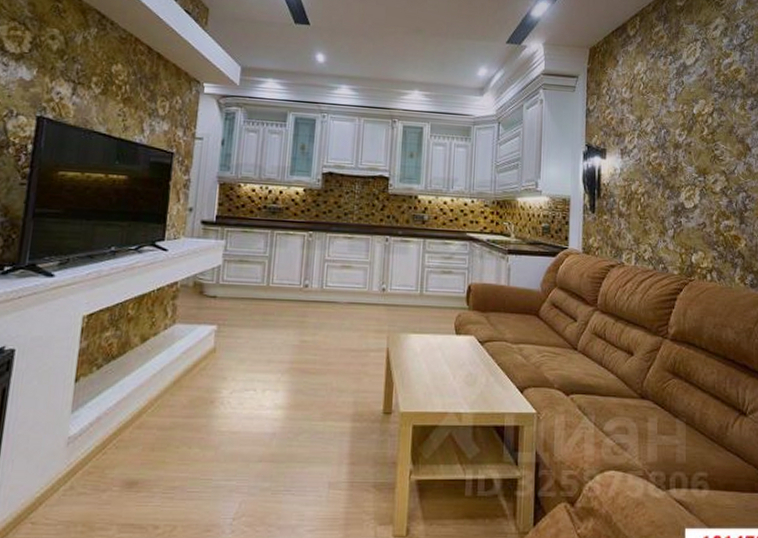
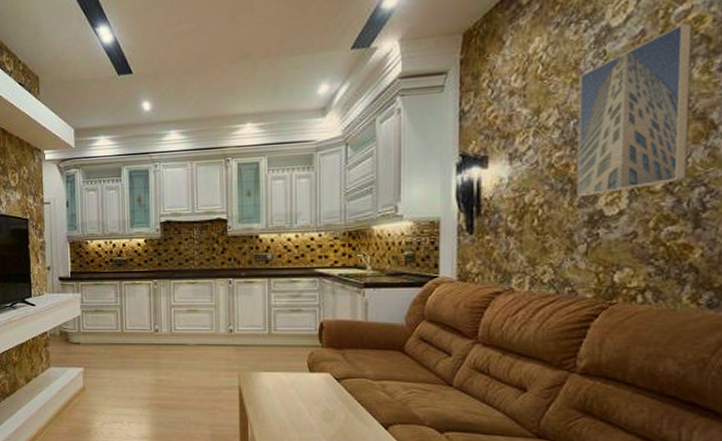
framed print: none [667,71,735,191] -> present [577,22,693,197]

